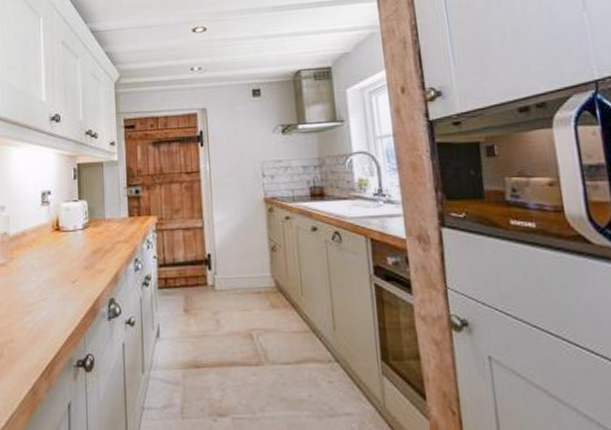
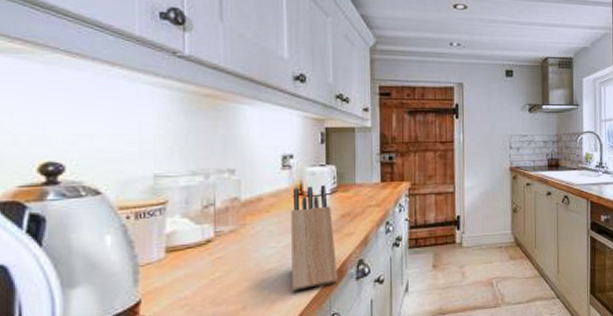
knife block: none [49,220,91,327] -> present [291,185,338,291]

